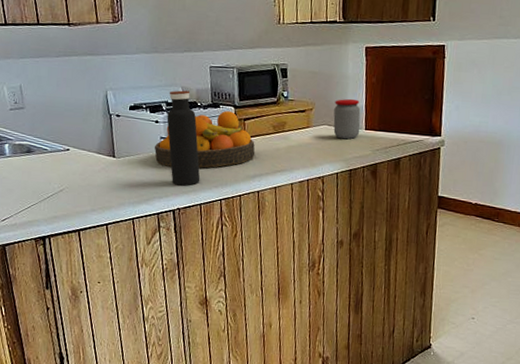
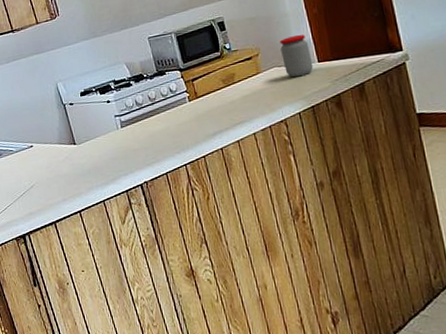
fruit bowl: present [154,111,255,168] -> none [111,75,211,143]
water bottle: present [167,90,200,186] -> none [114,65,161,159]

